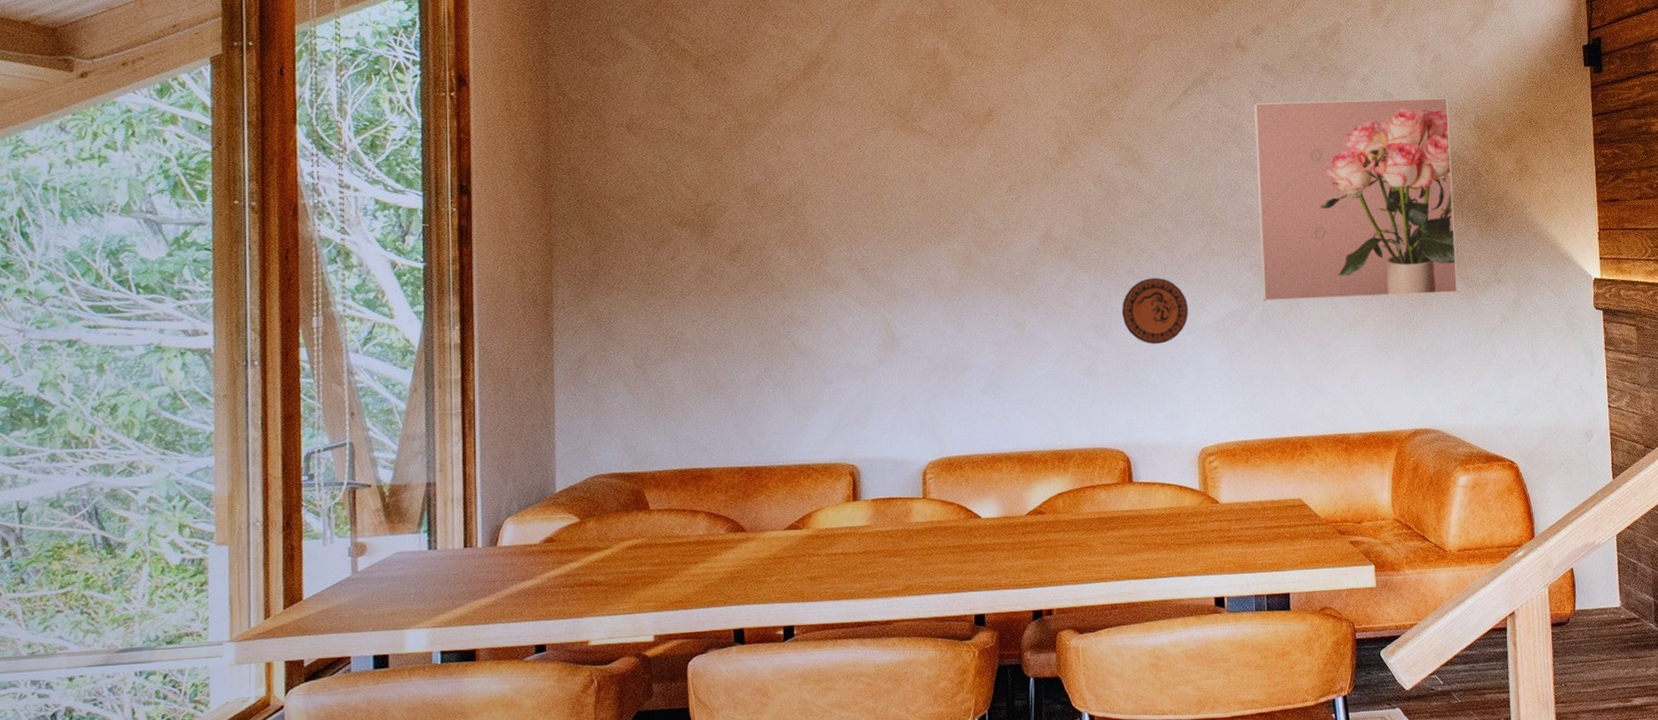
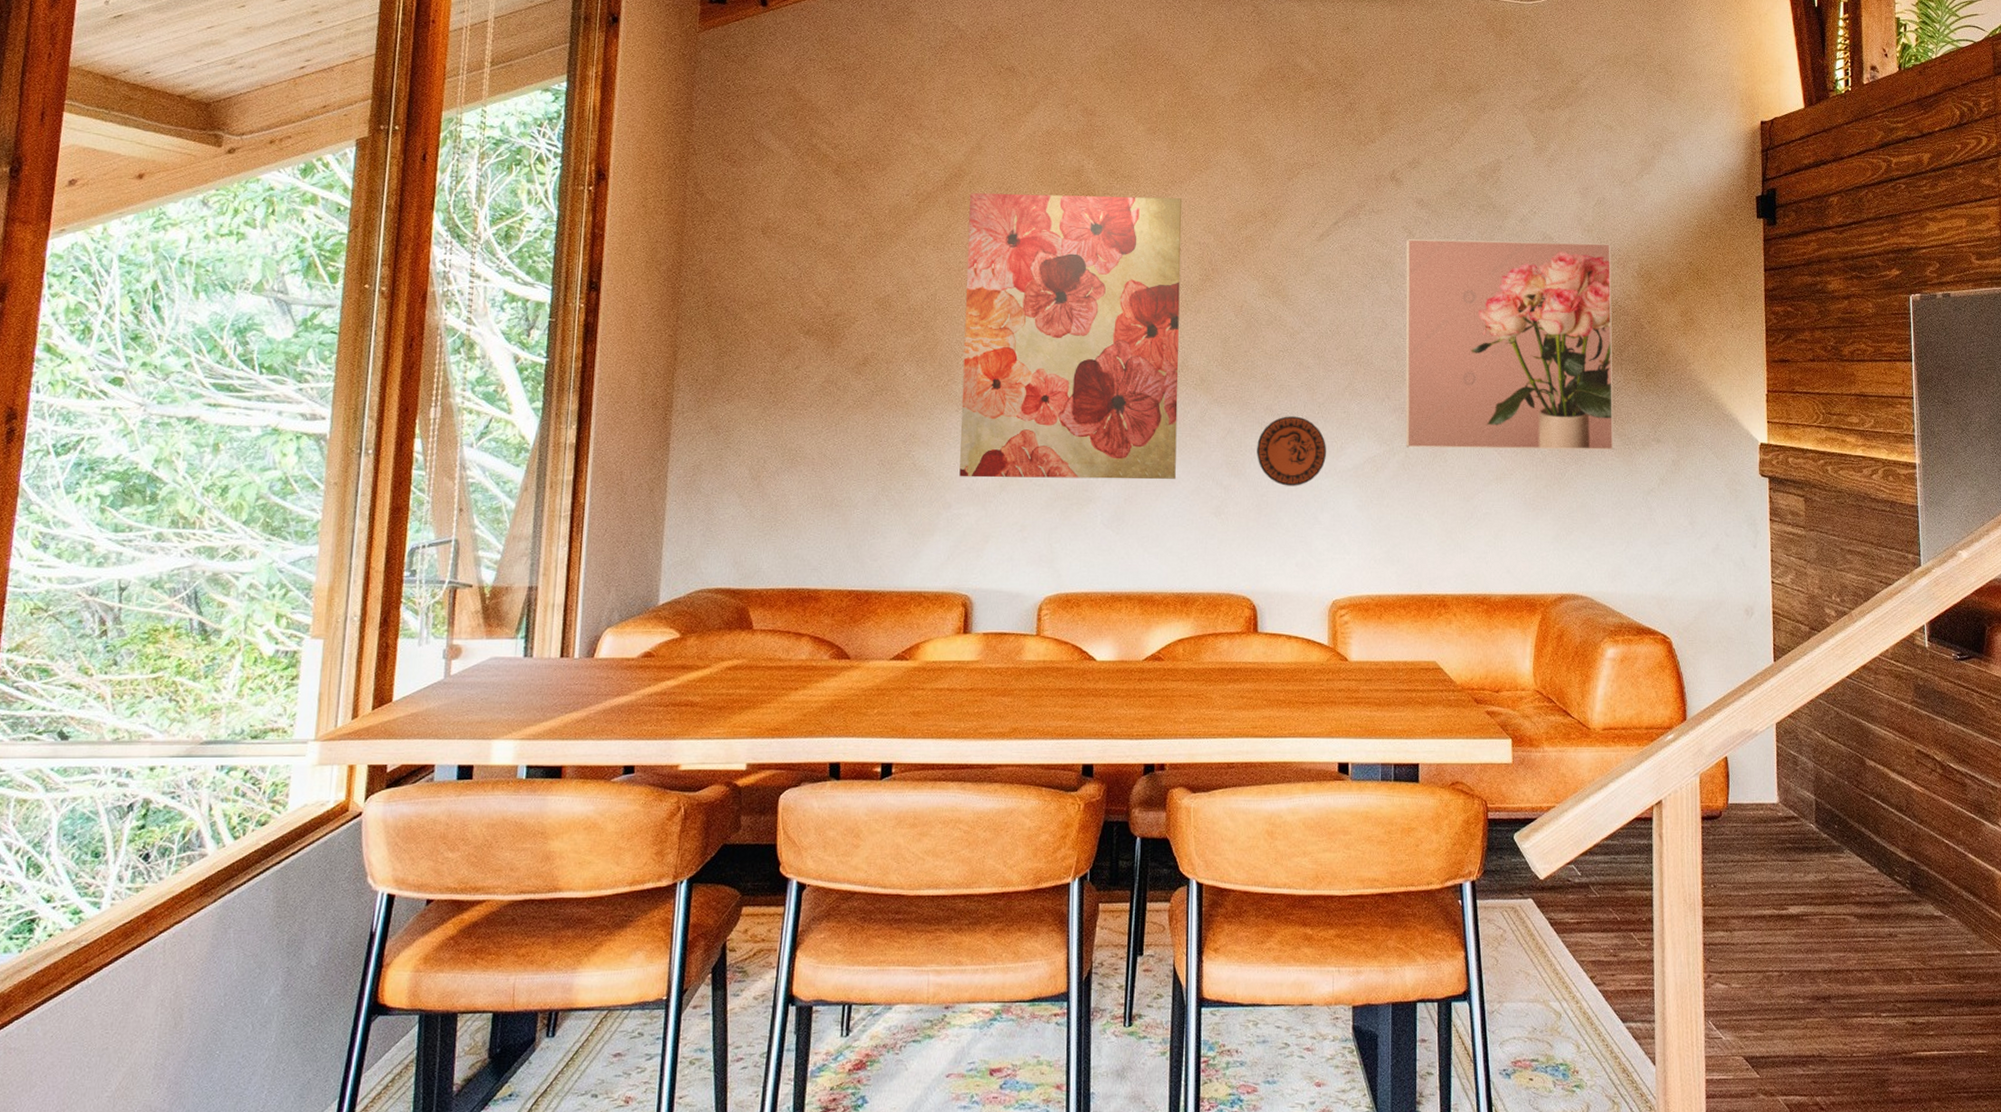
wall art: none [829,75,1046,354] -> present [959,193,1182,480]

